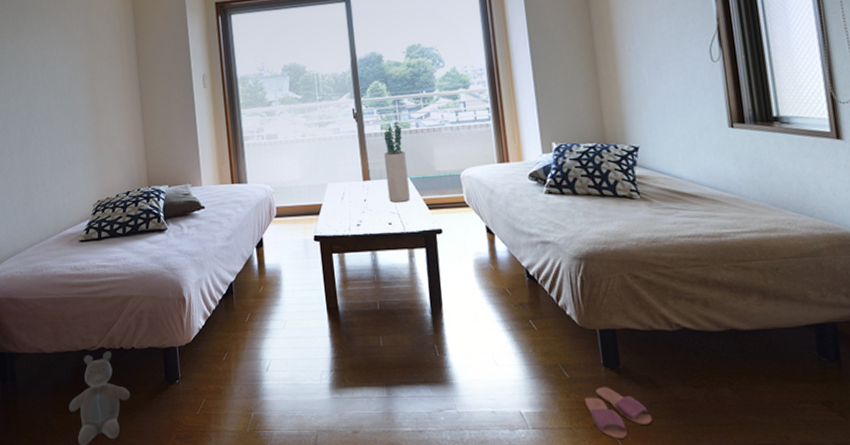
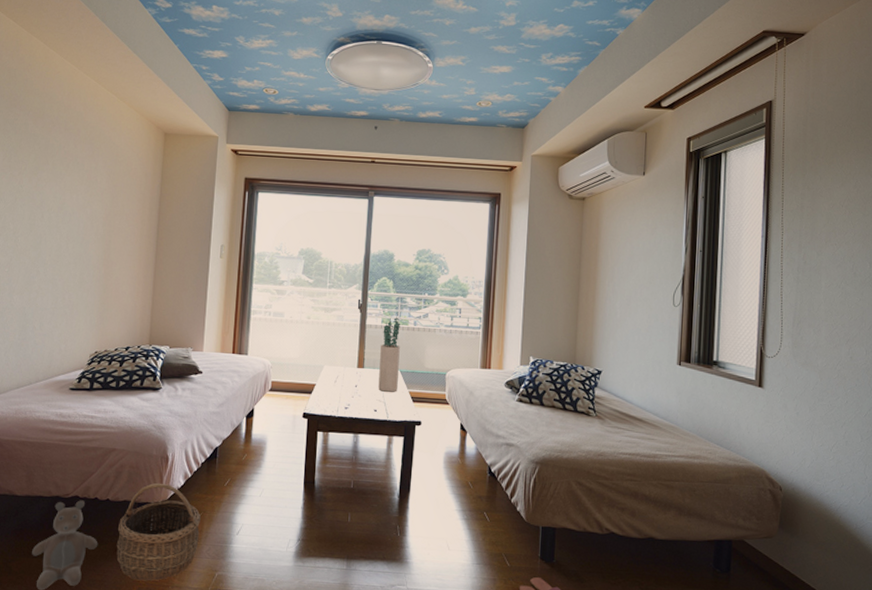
wicker basket: none [147,326,230,428] -> present [116,483,201,582]

